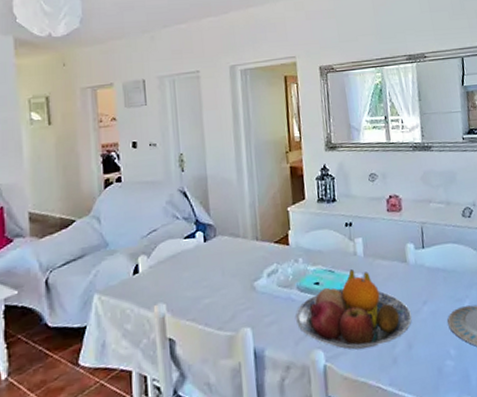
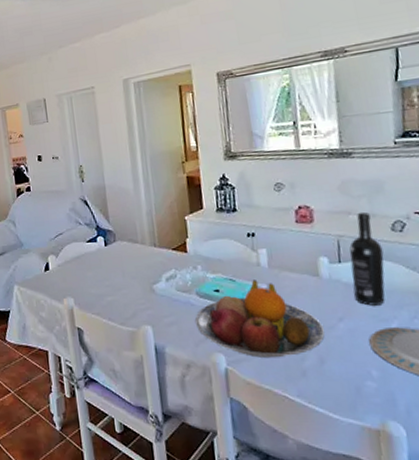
wine bottle: none [430,200,459,288] -> present [349,212,386,306]

